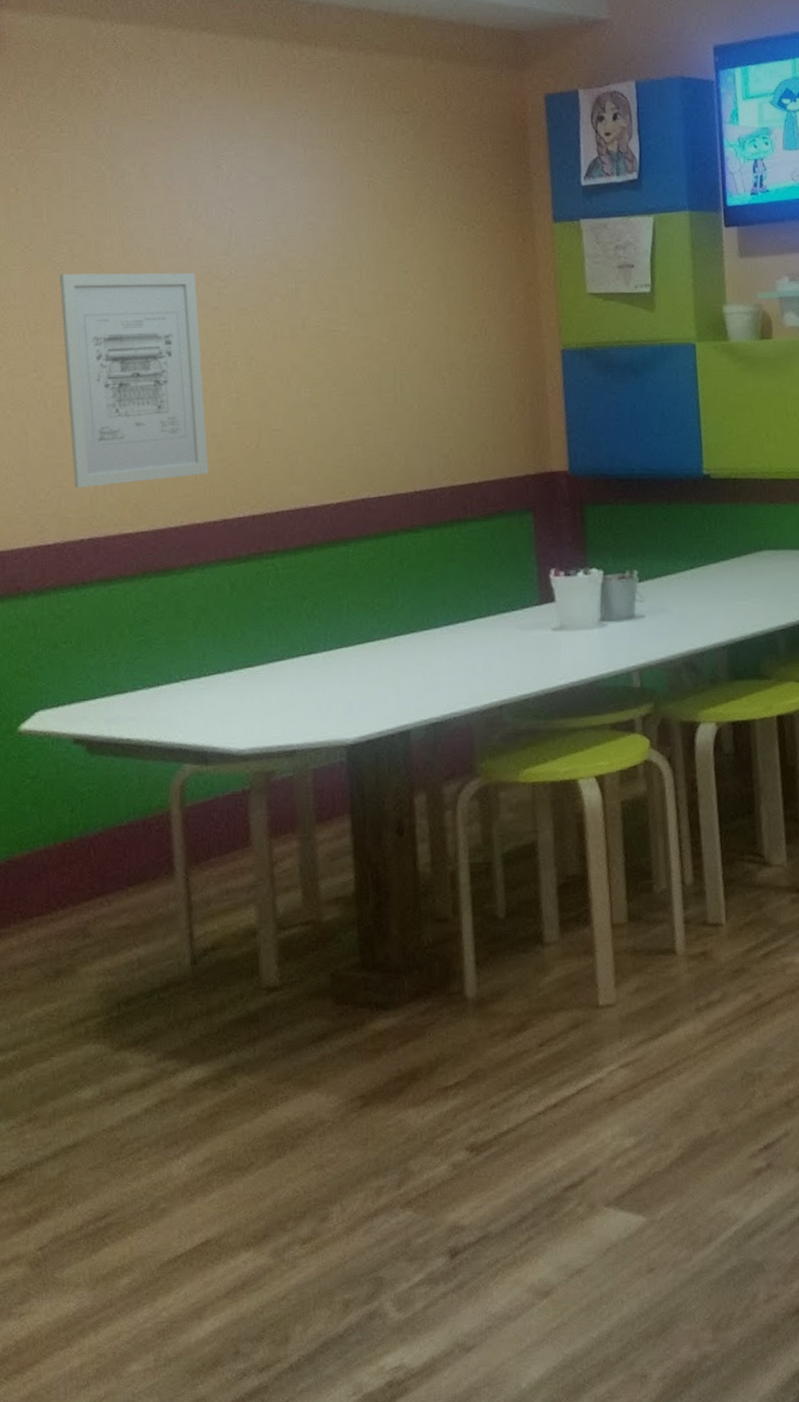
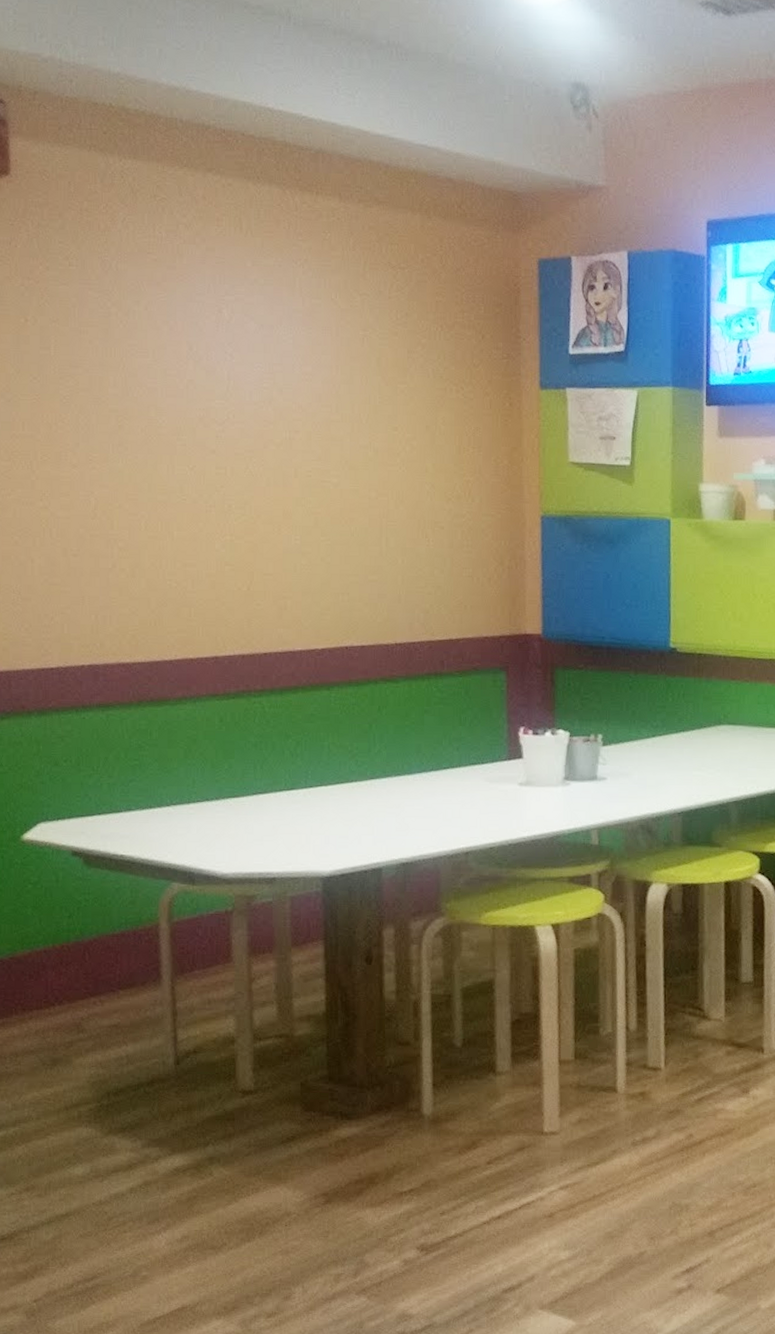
wall art: present [60,272,209,488] -> none [66,406,202,616]

